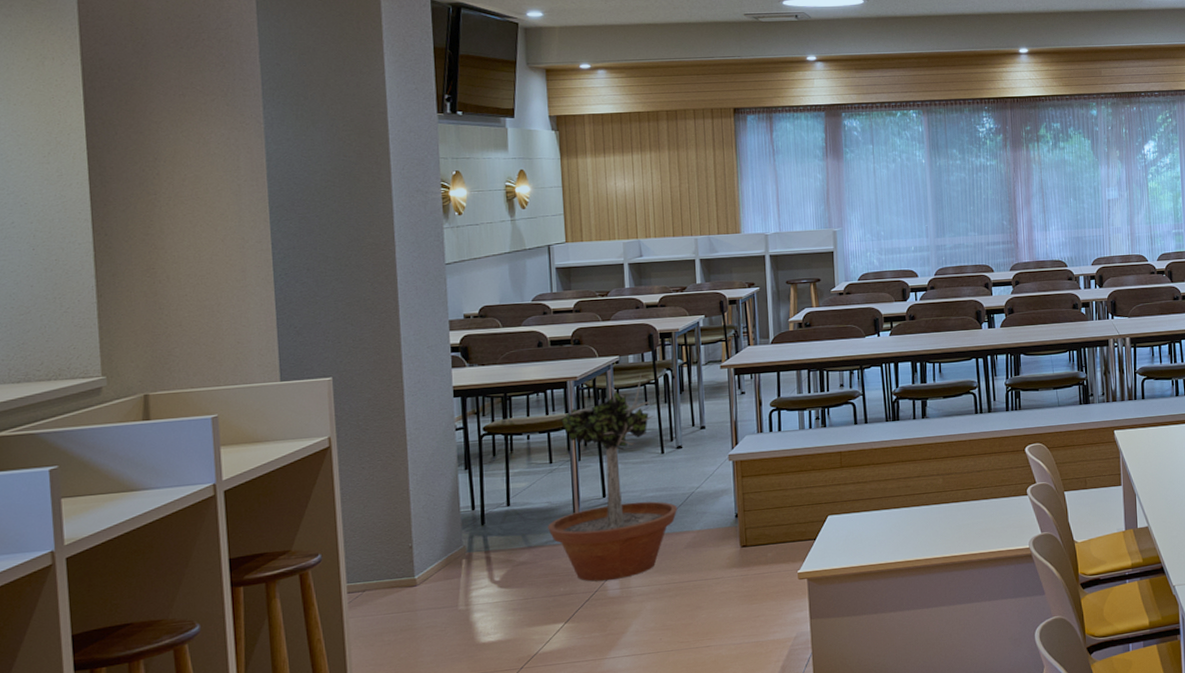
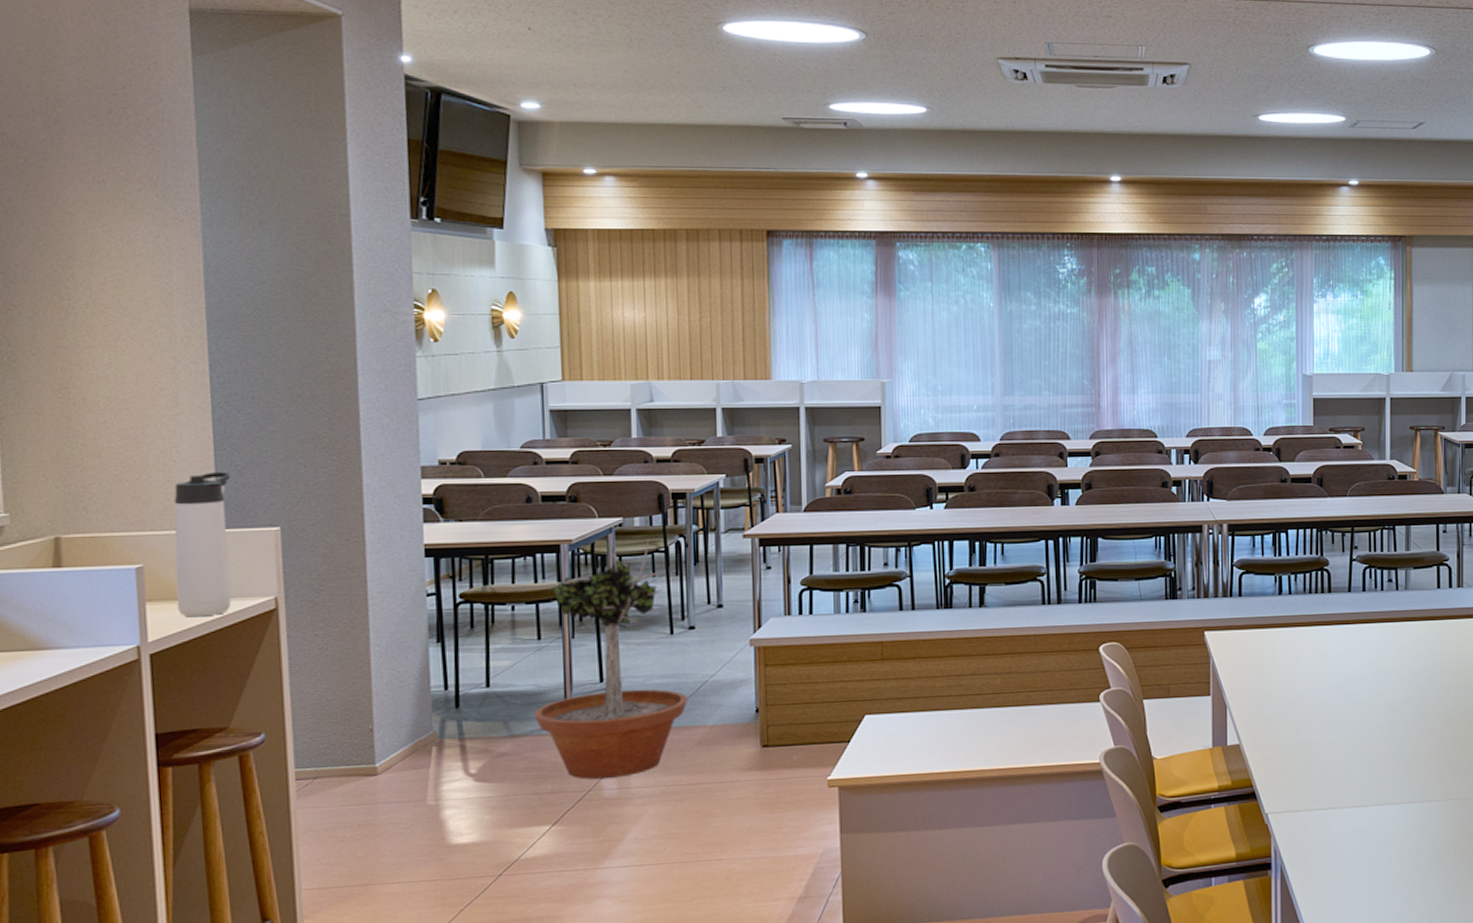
thermos bottle: none [243,333,292,458] -> present [173,472,232,618]

